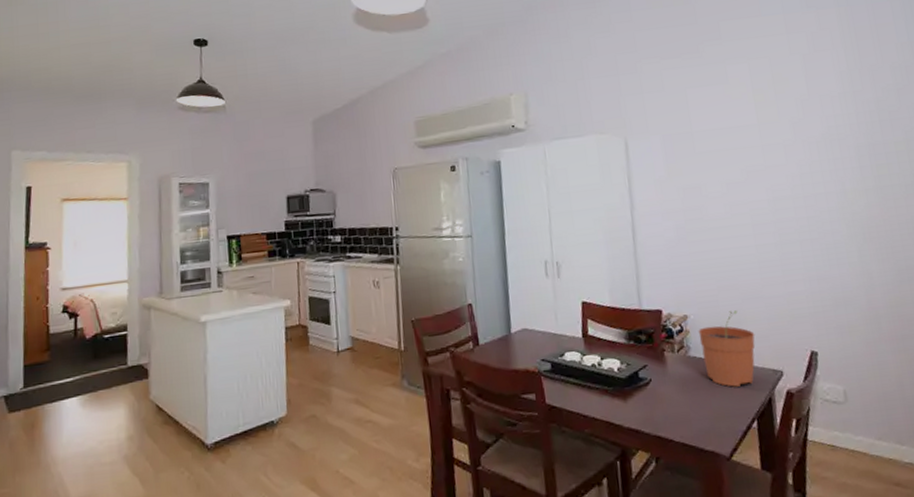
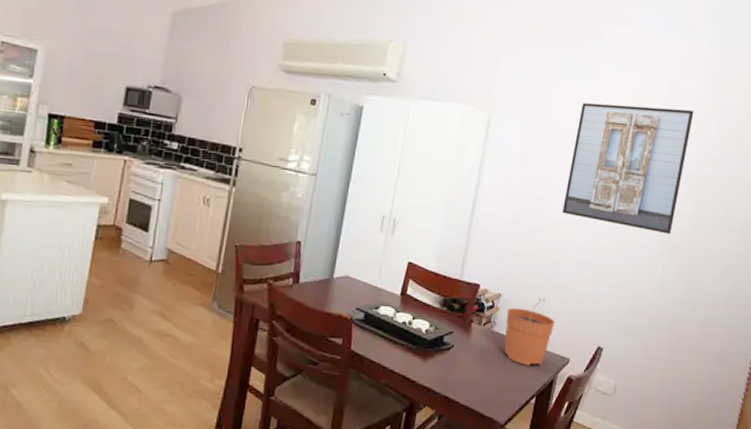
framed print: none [717,80,856,218] -> present [562,102,694,235]

